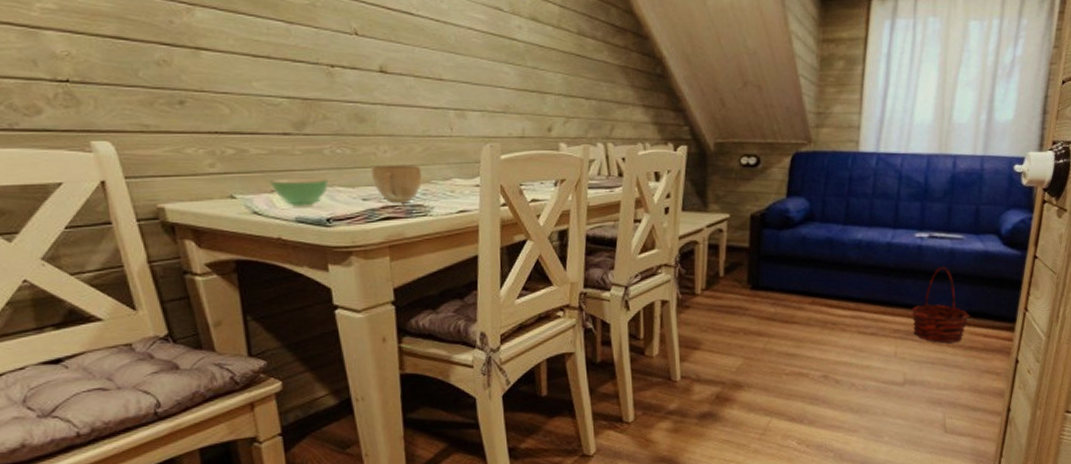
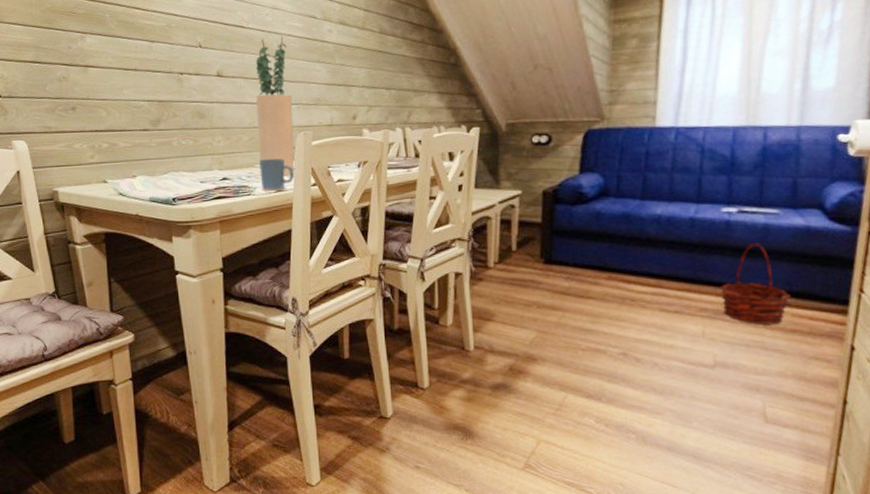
bowl: present [269,177,329,208] -> none [131,164,176,190]
cup: present [372,165,422,204] -> none [208,152,247,185]
vase: none [429,29,481,195] -> present [256,37,295,176]
mug: none [436,174,480,211] -> present [258,159,294,191]

